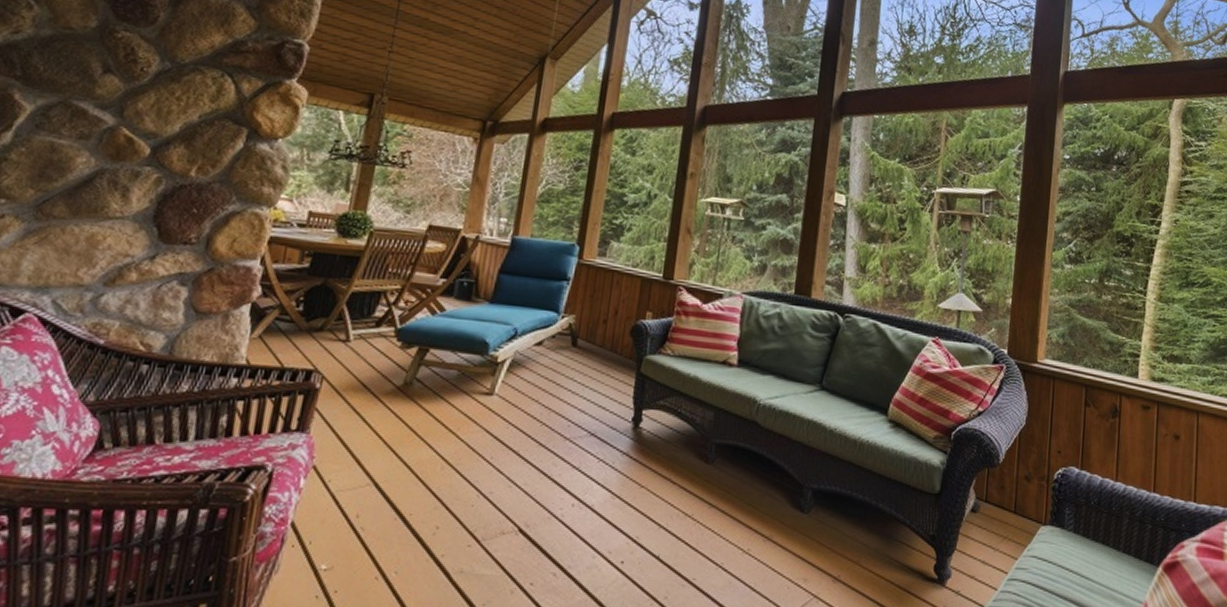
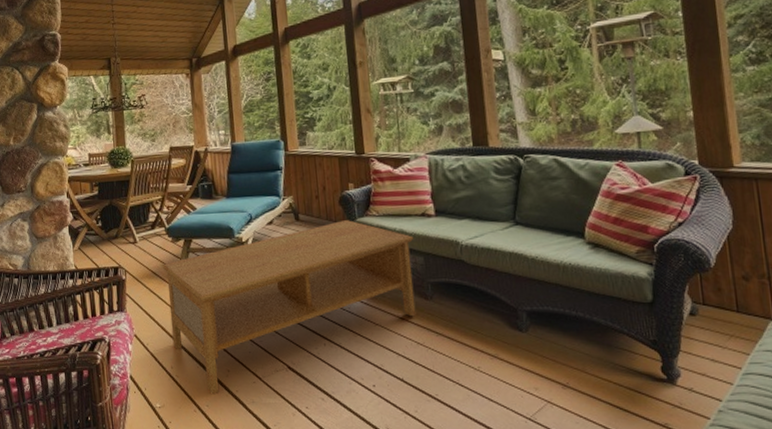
coffee table: none [366,354,709,558] -> present [162,220,416,395]

